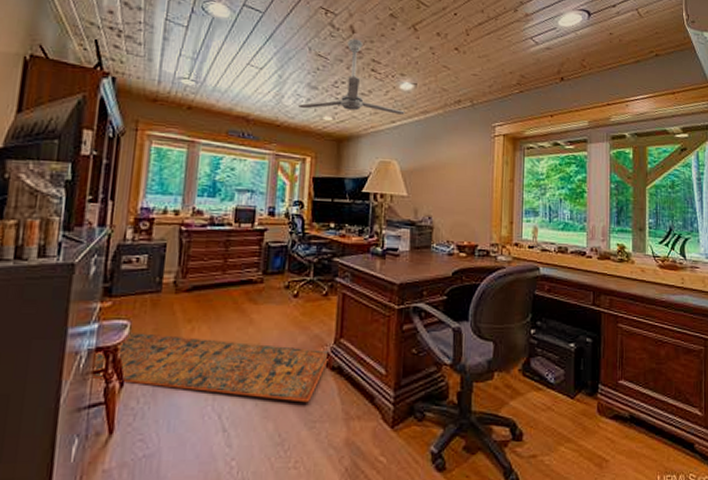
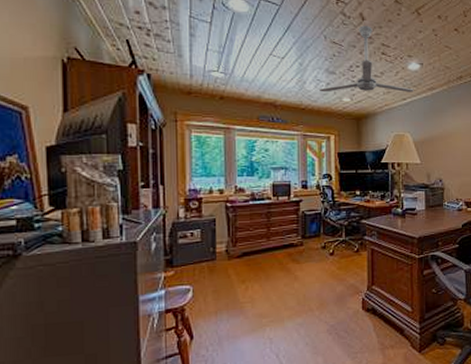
rug: present [90,331,332,403] -> none [163,294,366,339]

